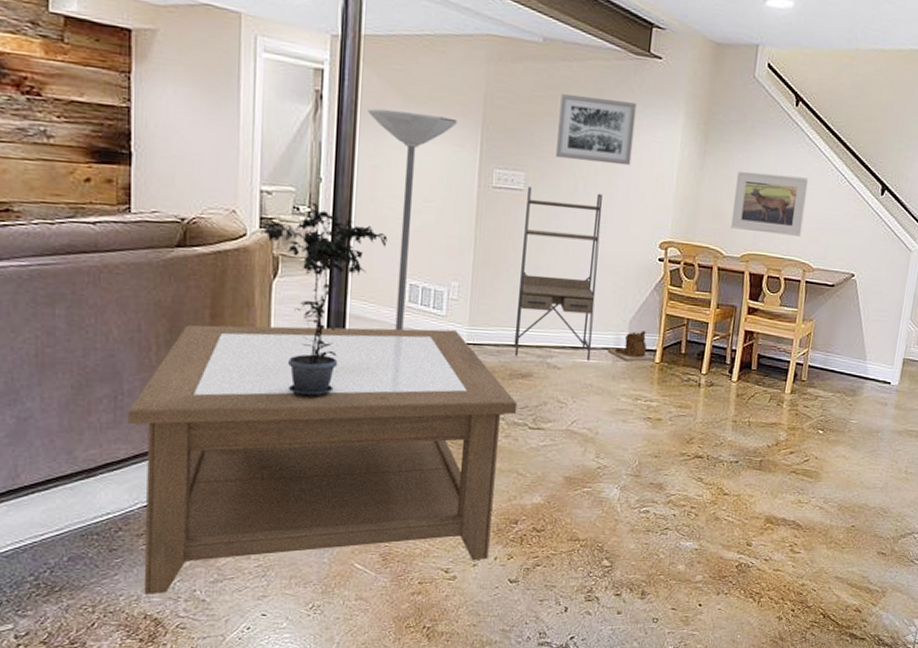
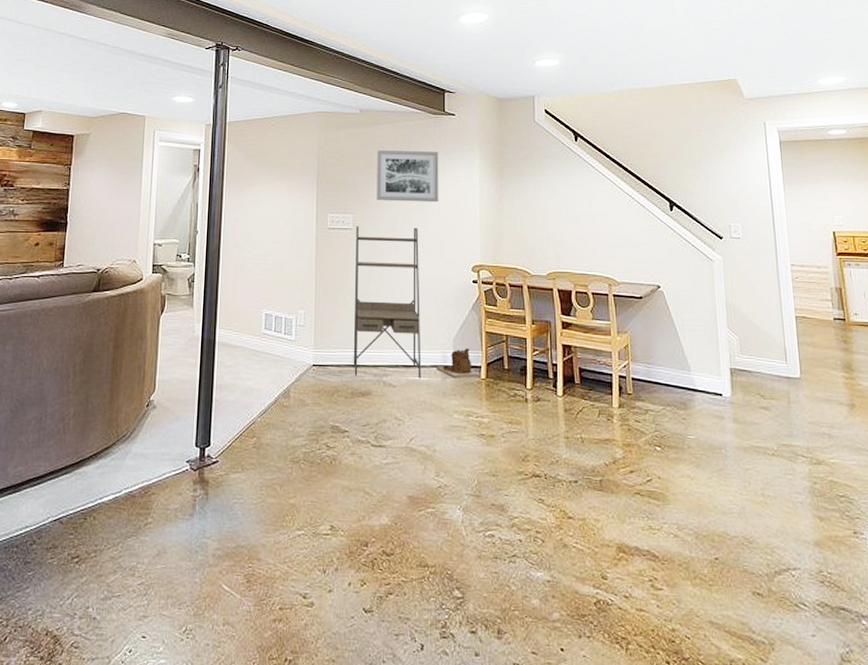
coffee table: present [128,325,517,595] -> none [47,353,360,610]
potted plant: present [251,202,388,396] -> none [146,250,247,416]
floor lamp: present [368,108,457,330] -> none [232,174,298,355]
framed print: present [730,170,809,236] -> none [532,199,601,253]

